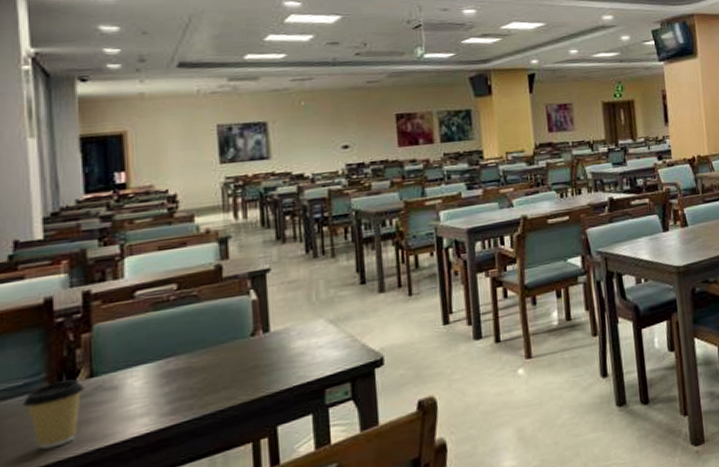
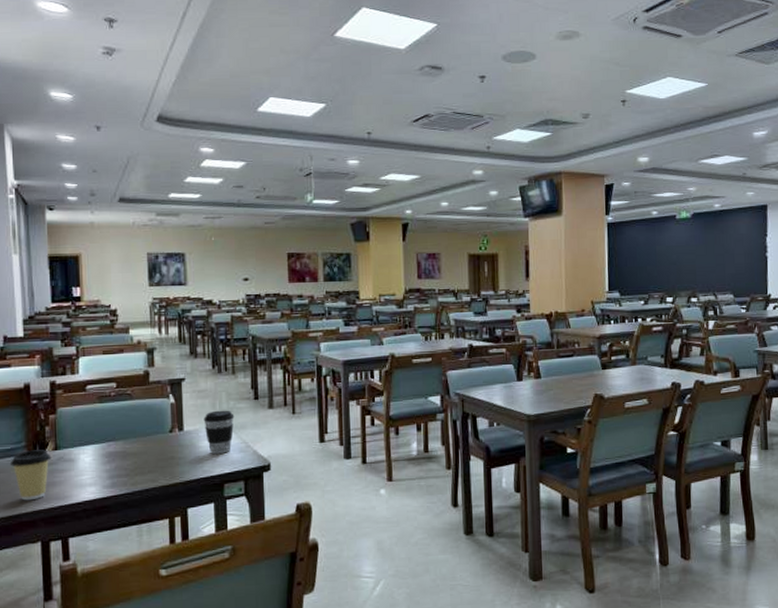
coffee cup: none [296,300,336,356] -> present [203,410,235,455]

